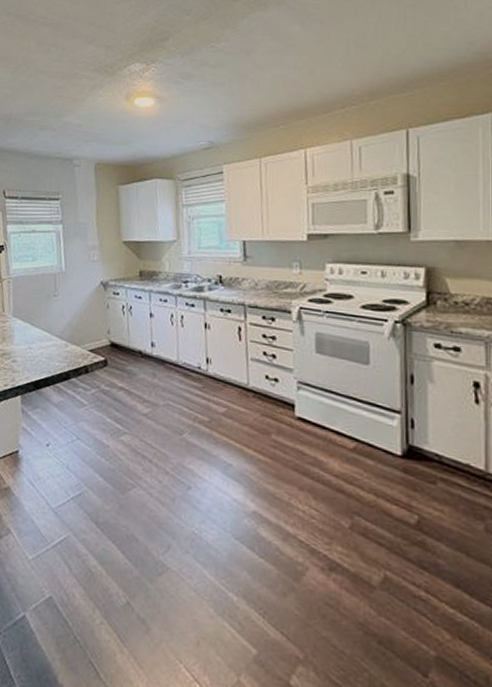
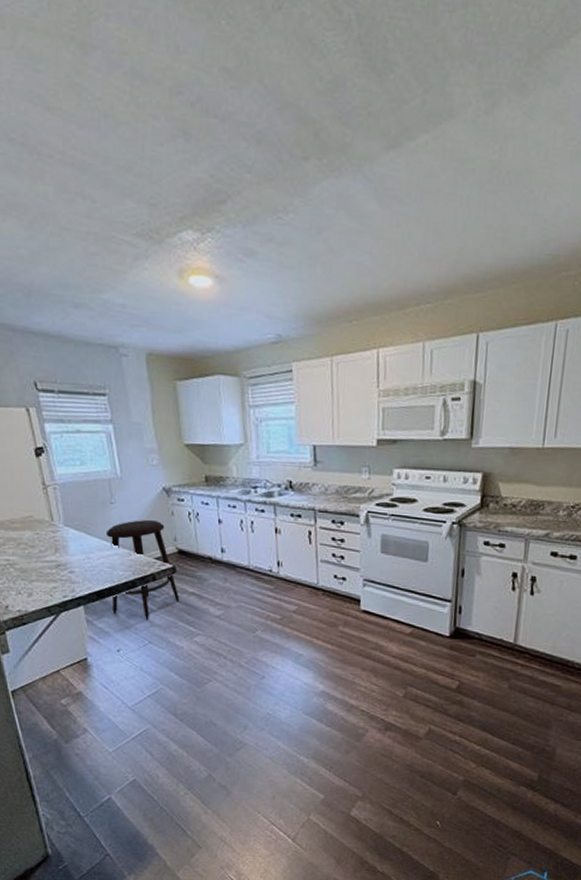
stool: none [46,312,109,414] -> present [105,519,180,620]

